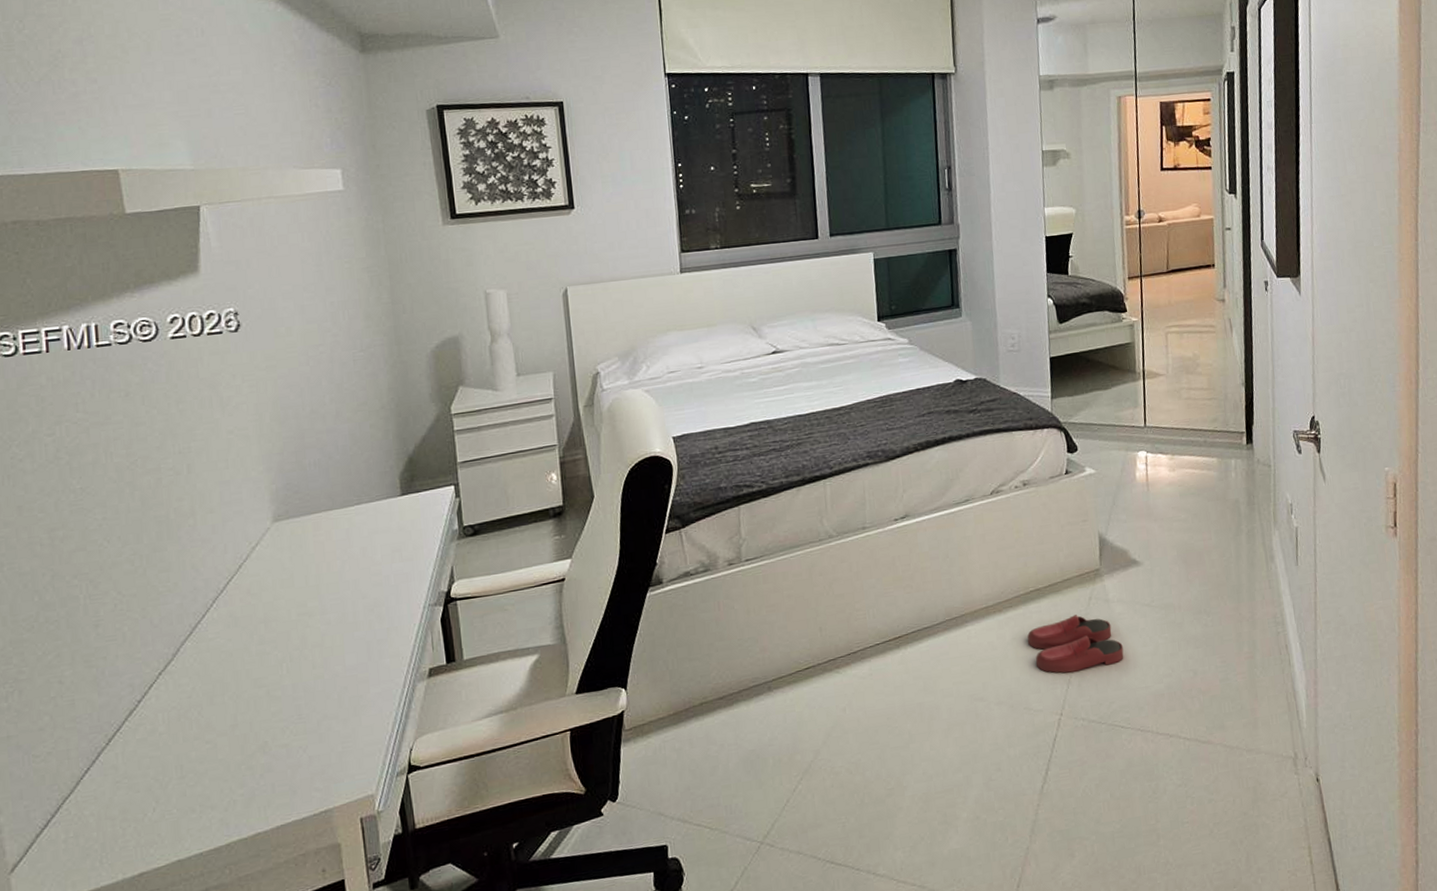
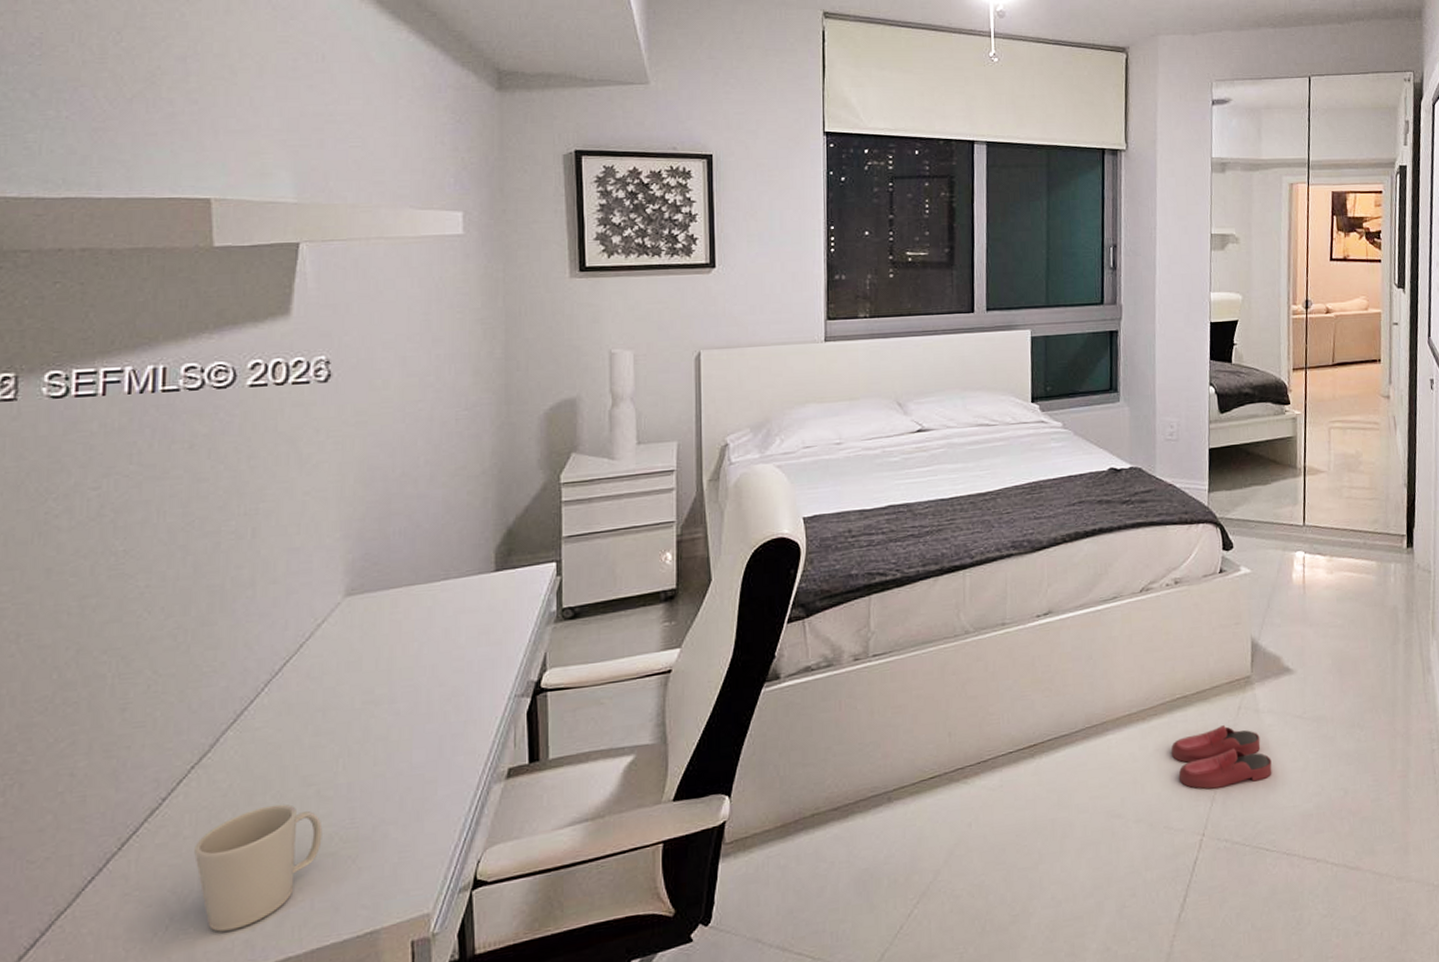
mug: none [169,703,276,812] -> present [194,804,323,932]

